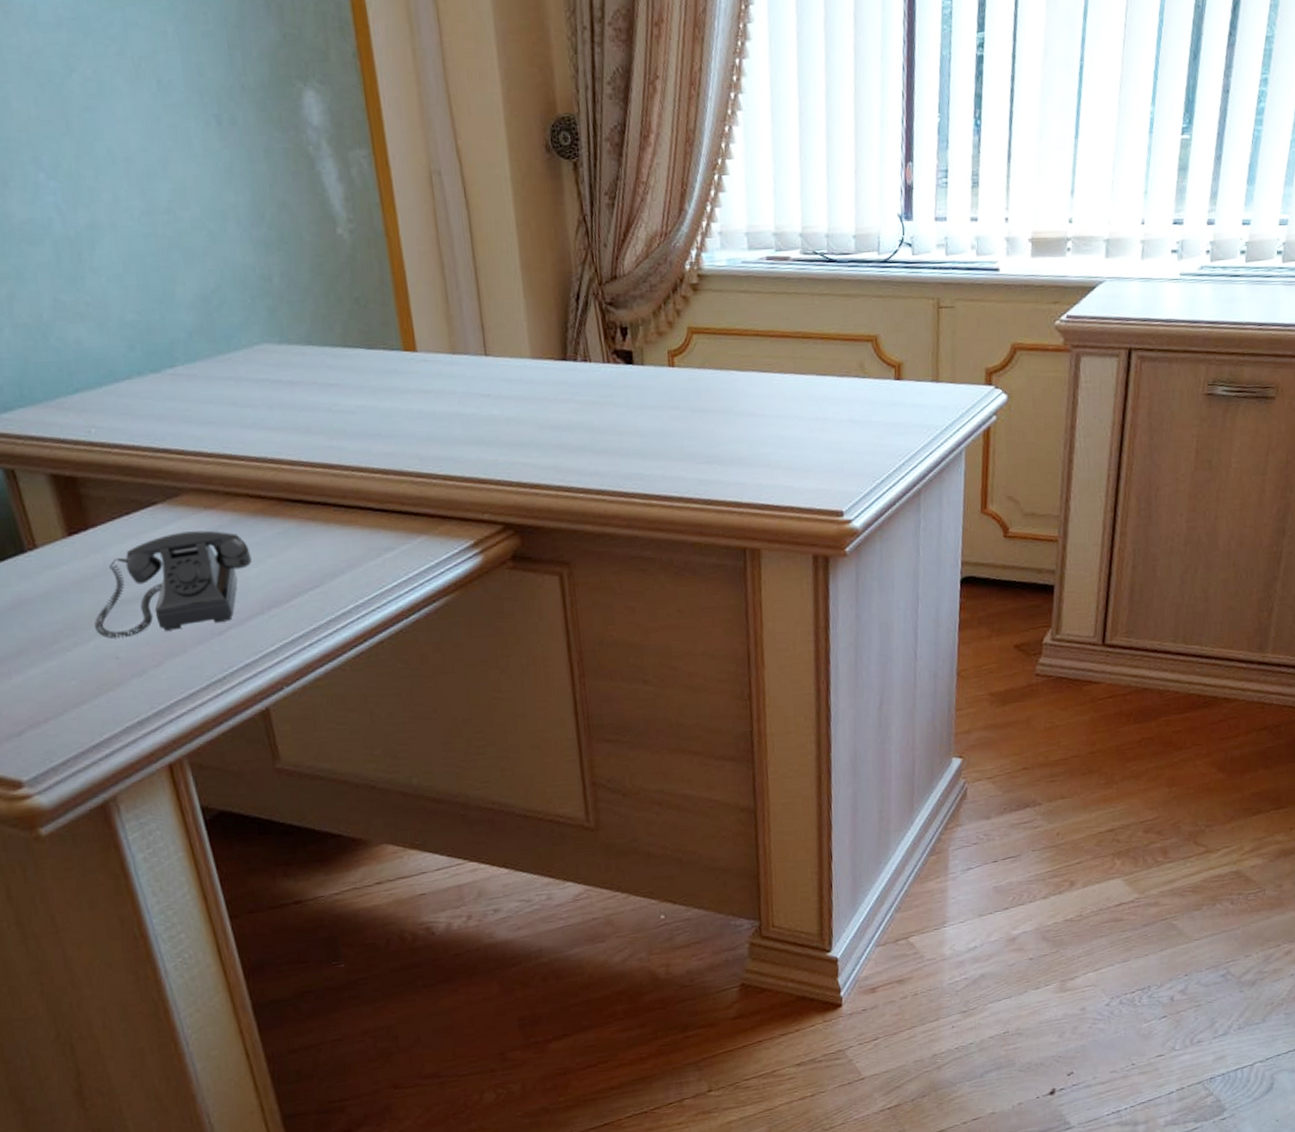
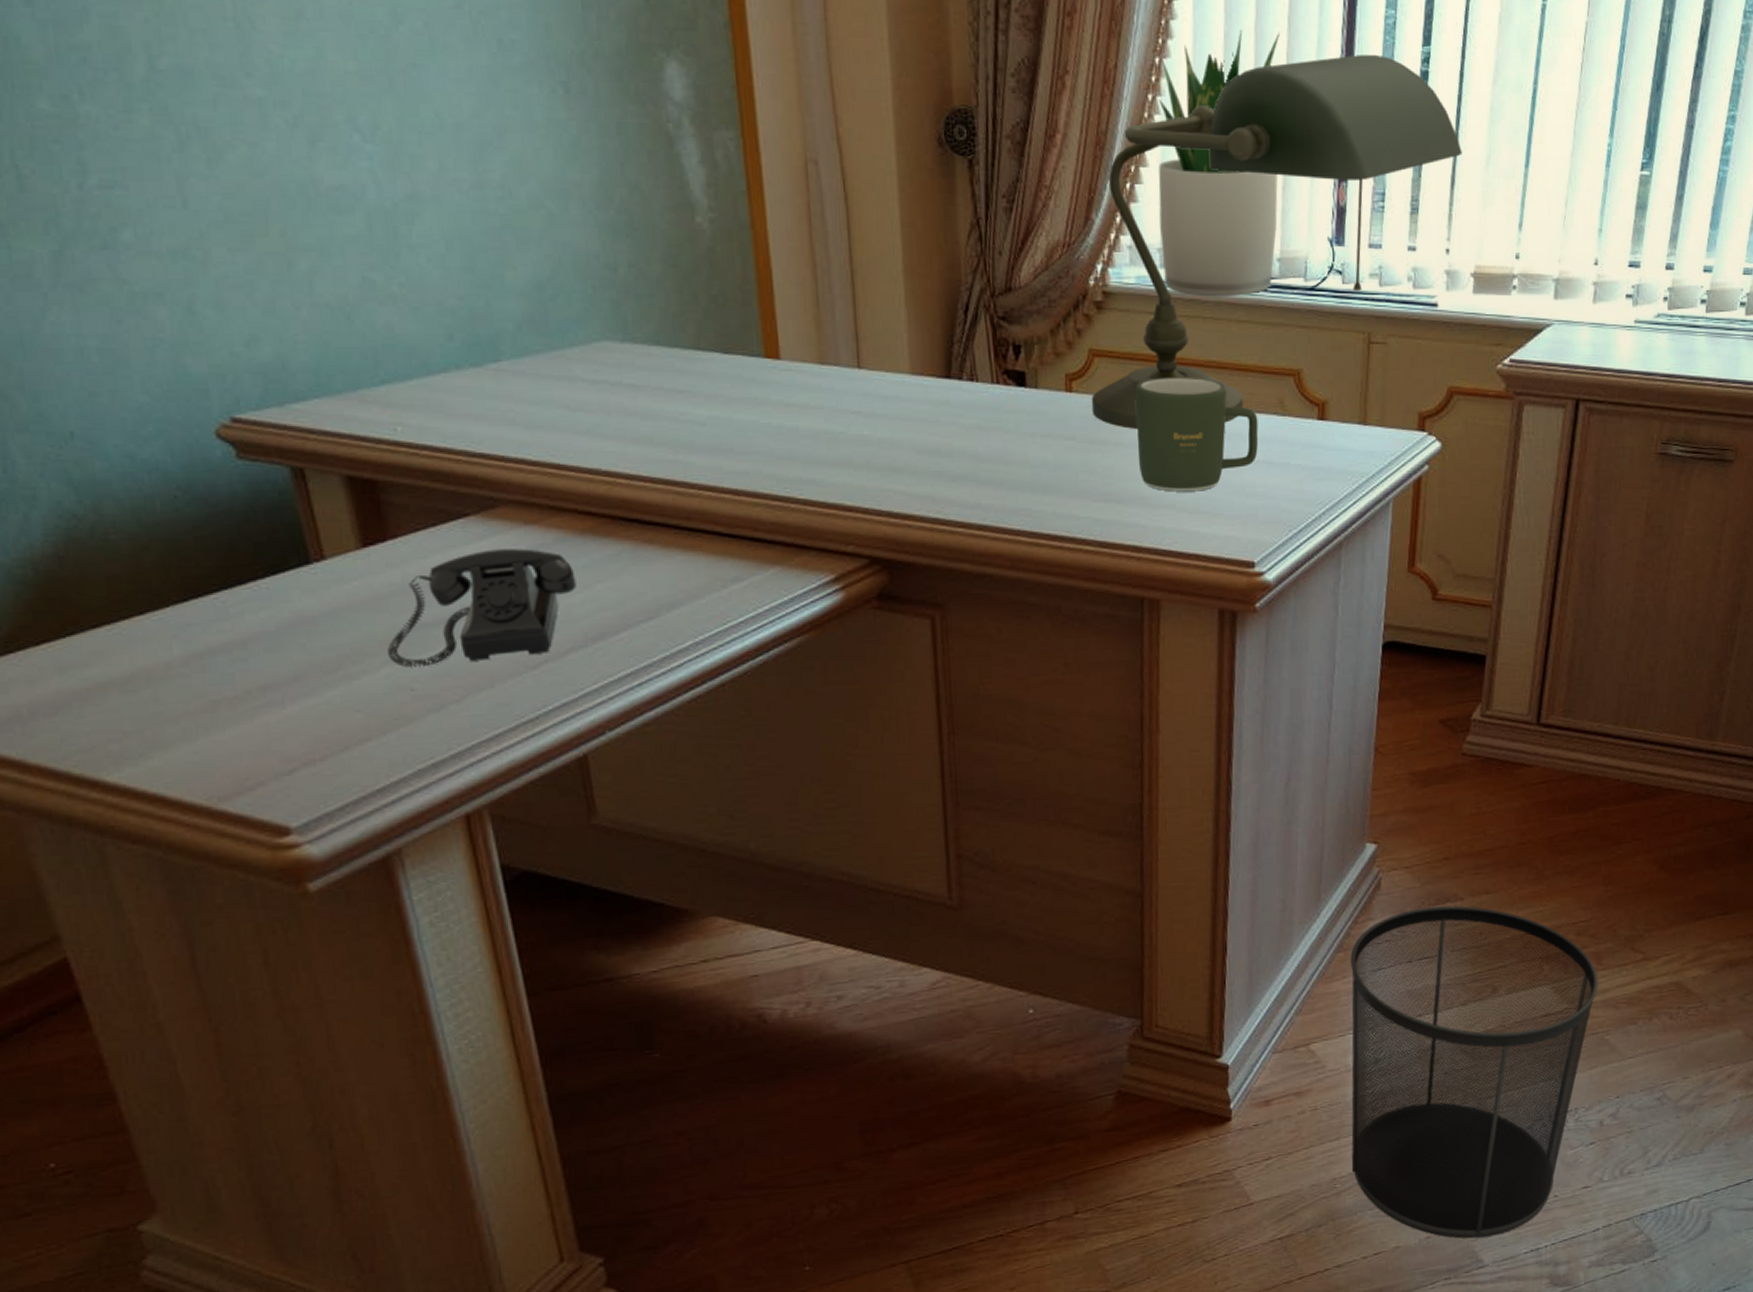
desk lamp: none [691,42,1017,398] -> present [1091,54,1462,430]
mug: none [730,347,842,452] -> present [1135,376,1259,492]
planter: none [740,27,852,275] -> present [1158,29,1280,297]
waste bin: none [942,810,1166,1104] -> present [1350,905,1599,1239]

